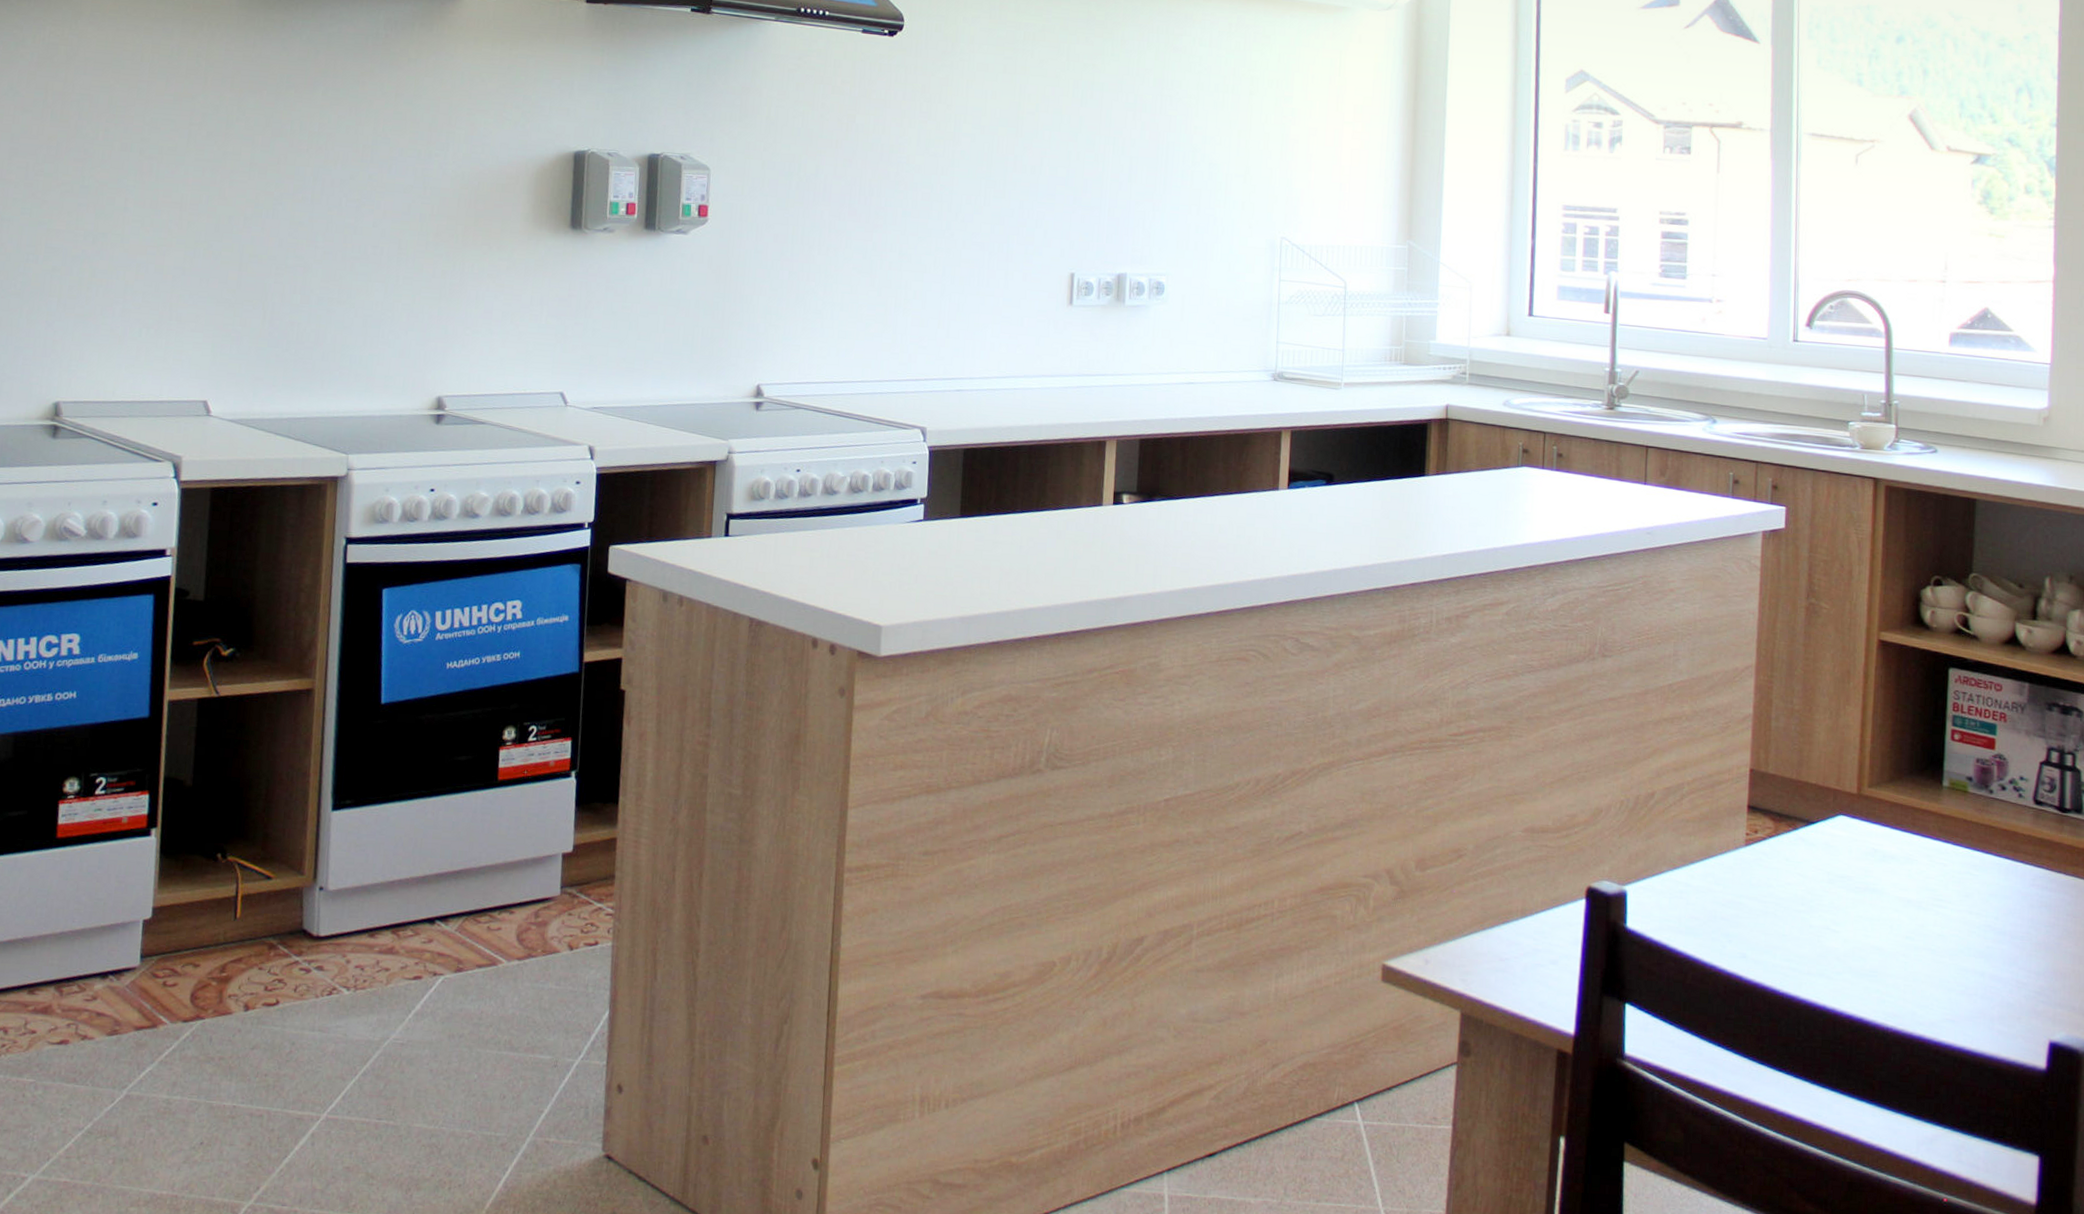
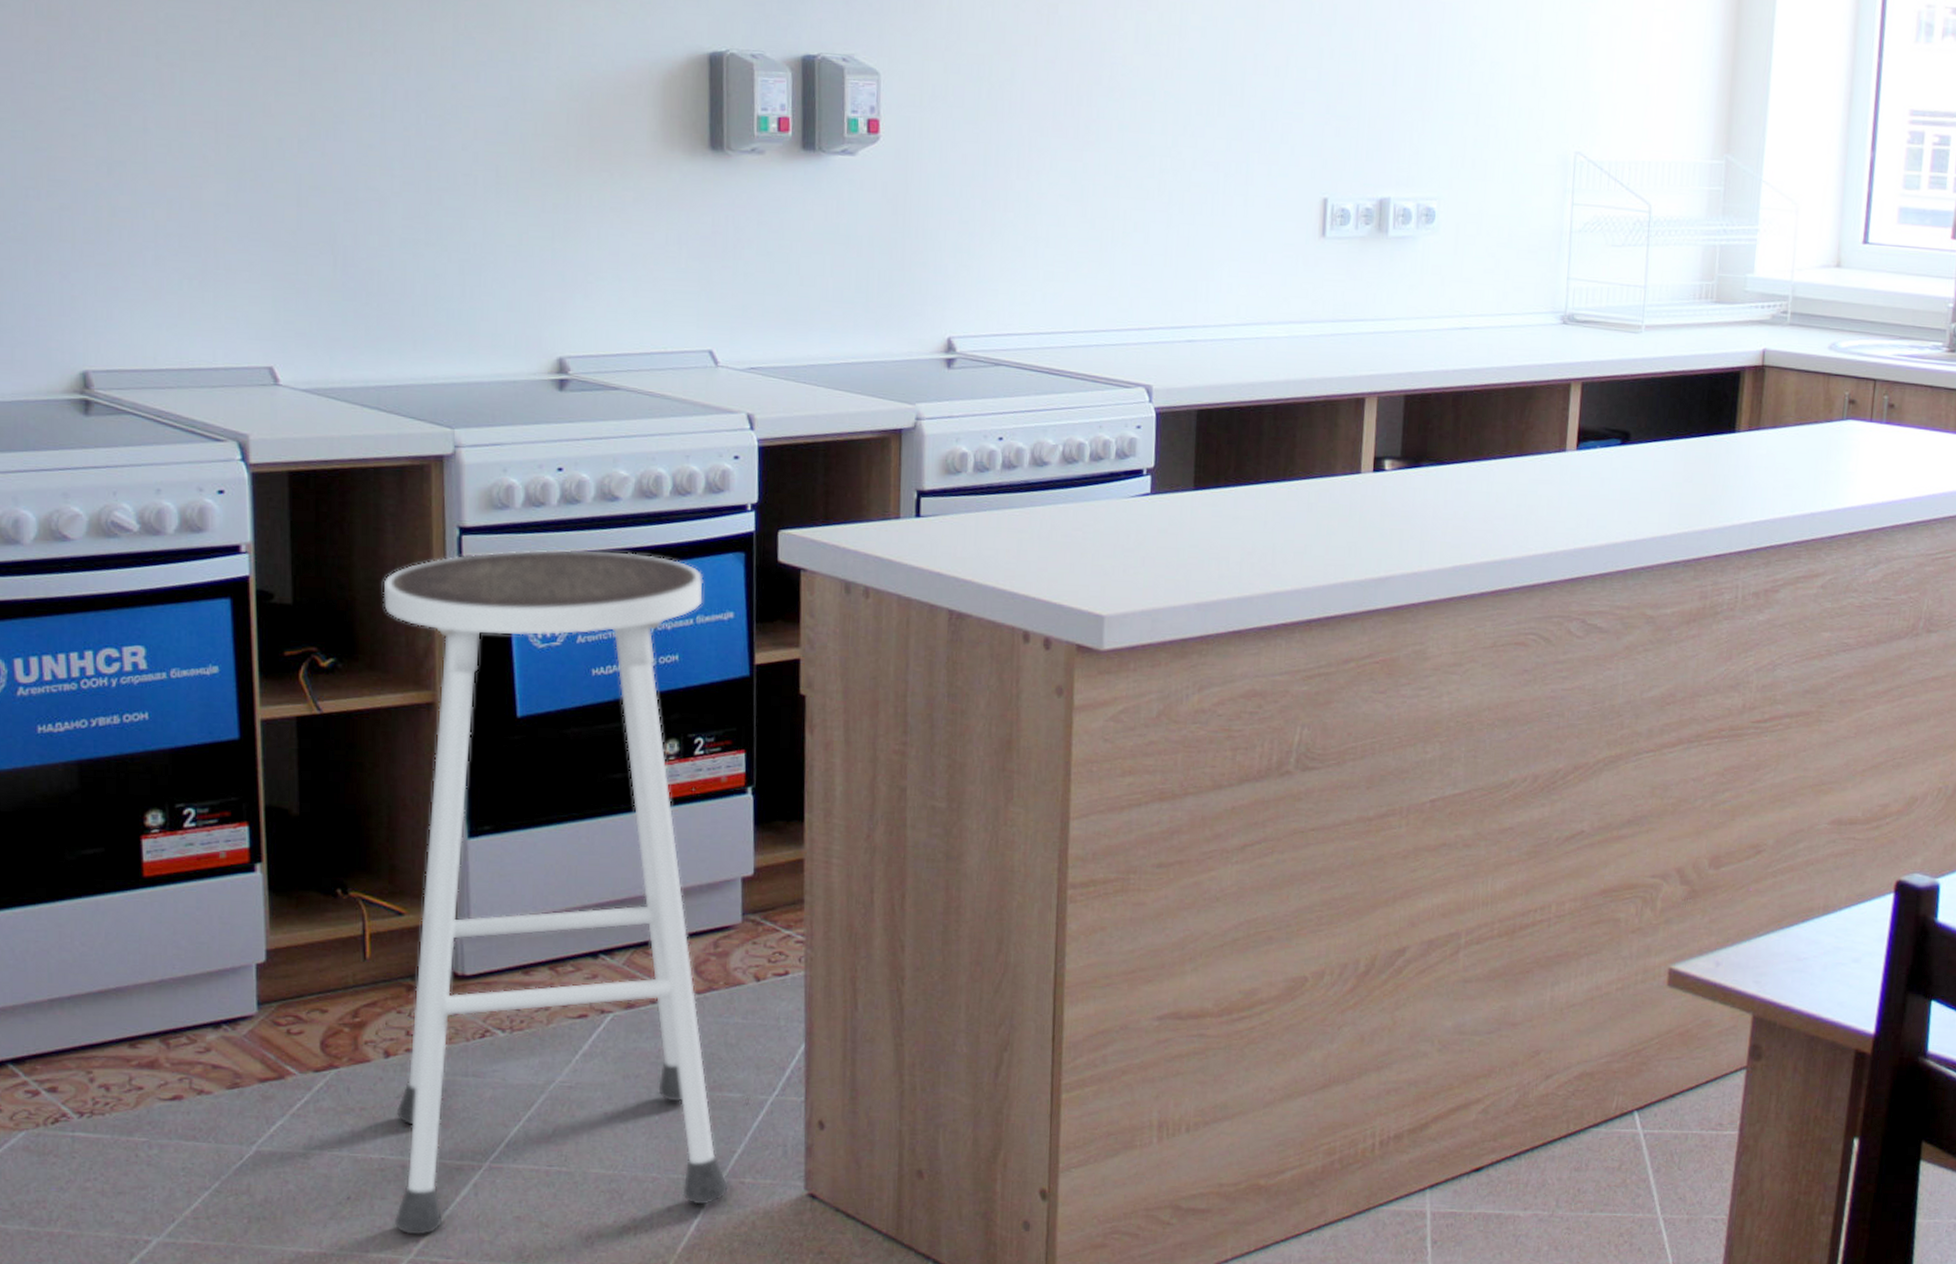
stool: none [238,558,545,1182] -> present [383,549,728,1235]

